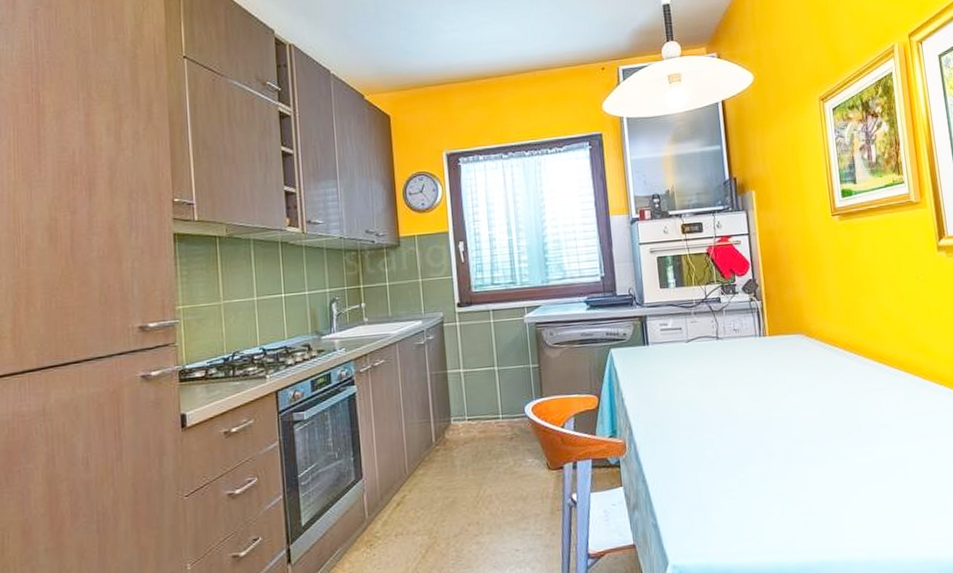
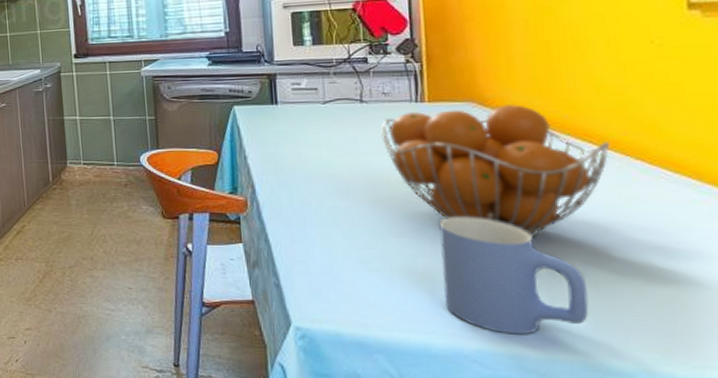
fruit basket: none [733,334,898,452] -> present [380,103,611,238]
mug: none [783,438,894,543] -> present [439,216,589,335]

